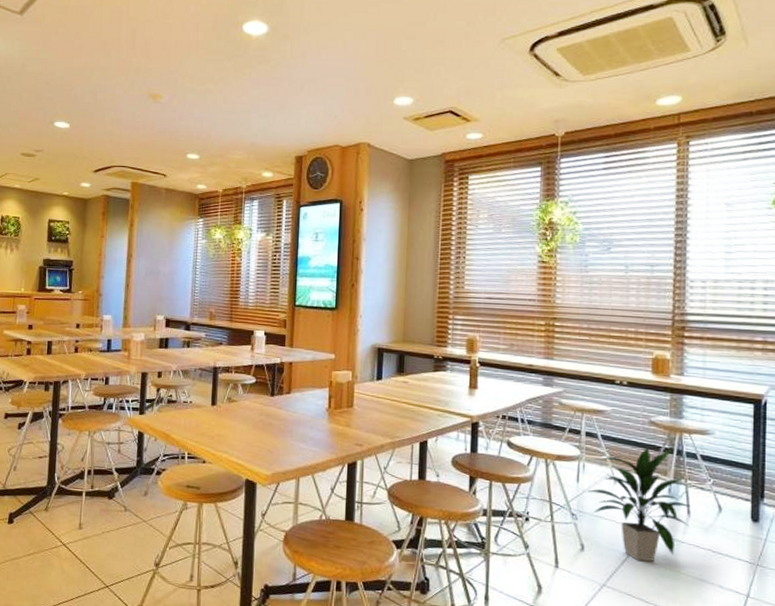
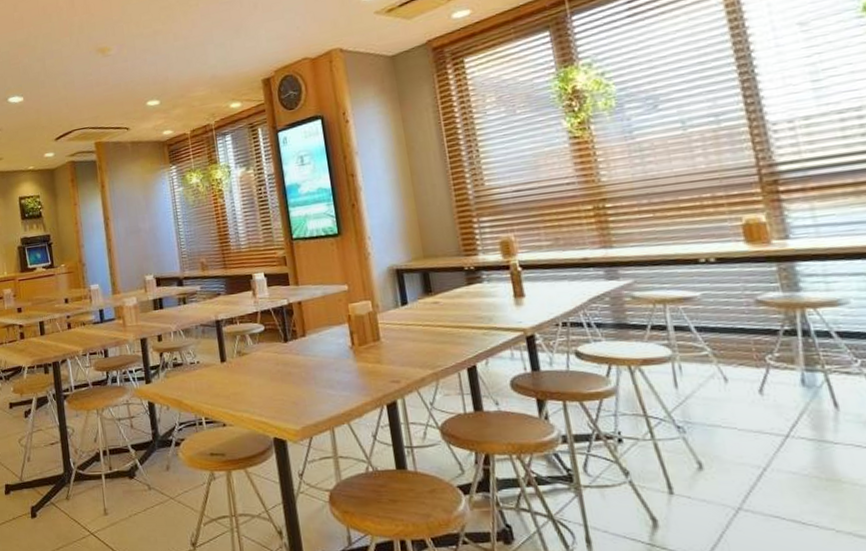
indoor plant: present [588,447,691,561] -> none [692,331,840,473]

